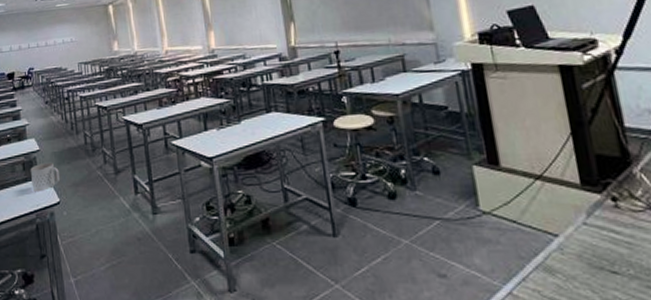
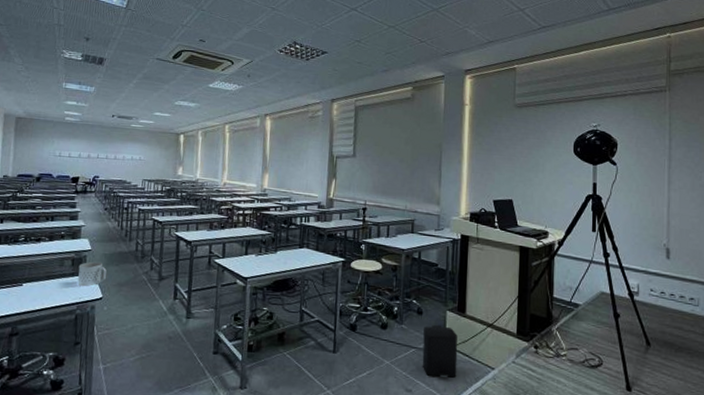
pedal bin: none [446,186,505,255] -> present [422,325,458,378]

